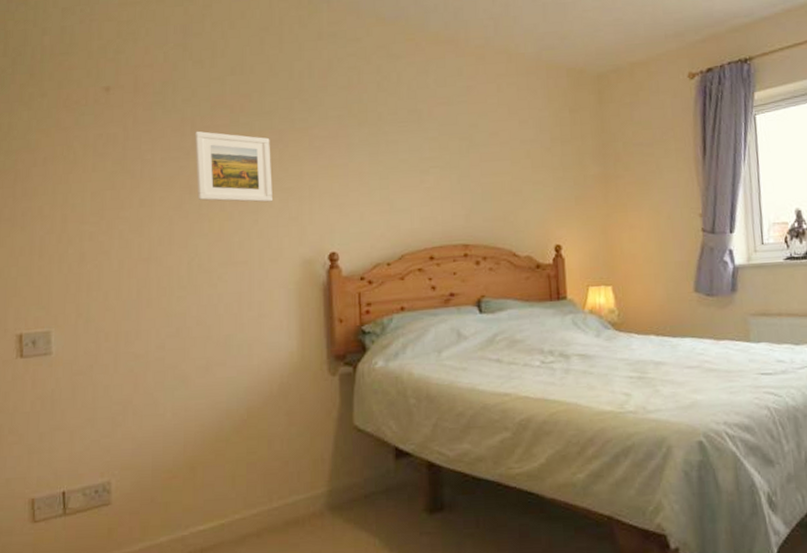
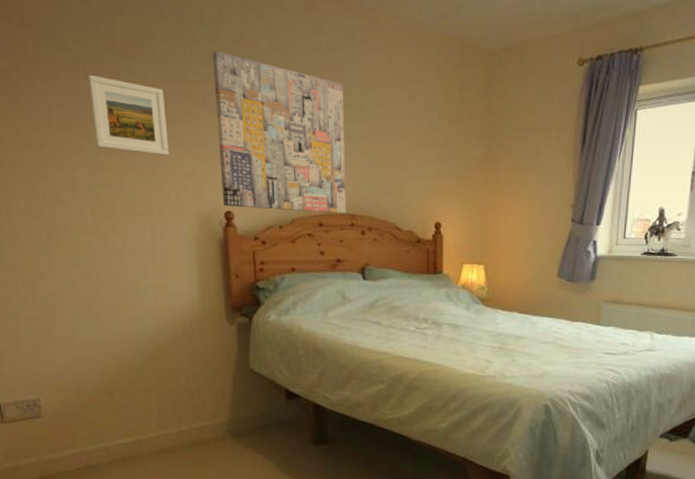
wall art: none [320,98,459,248] -> present [213,51,346,213]

